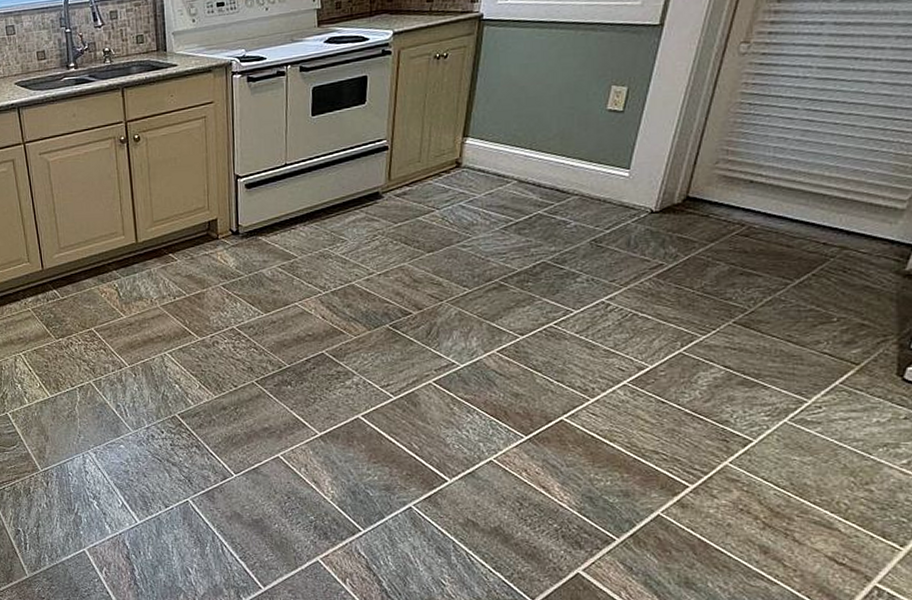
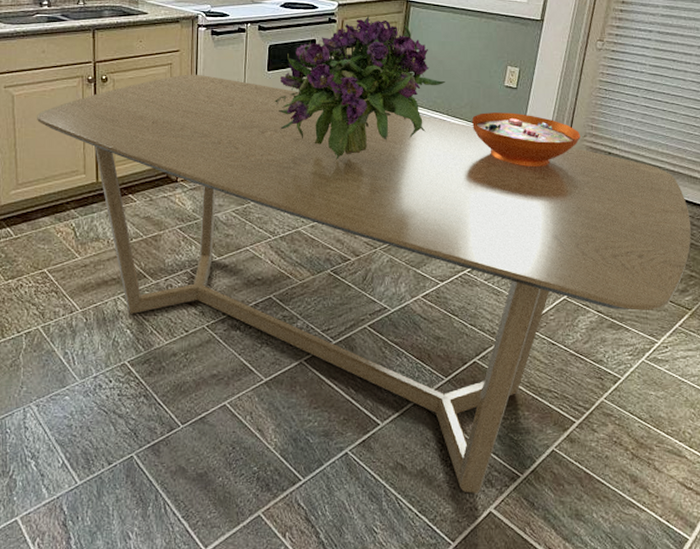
dining table: none [73,125,866,554] -> present [37,74,691,493]
bouquet: none [321,41,528,208] -> present [275,15,445,160]
decorative bowl: none [563,141,711,203] -> present [472,112,581,166]

